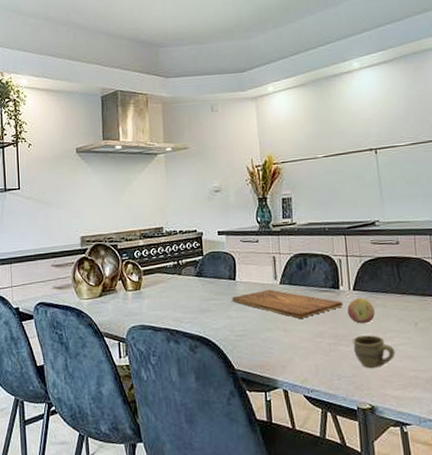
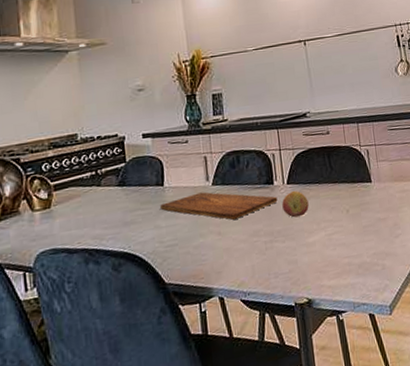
cup: present [353,335,396,369] -> none [288,227,330,262]

